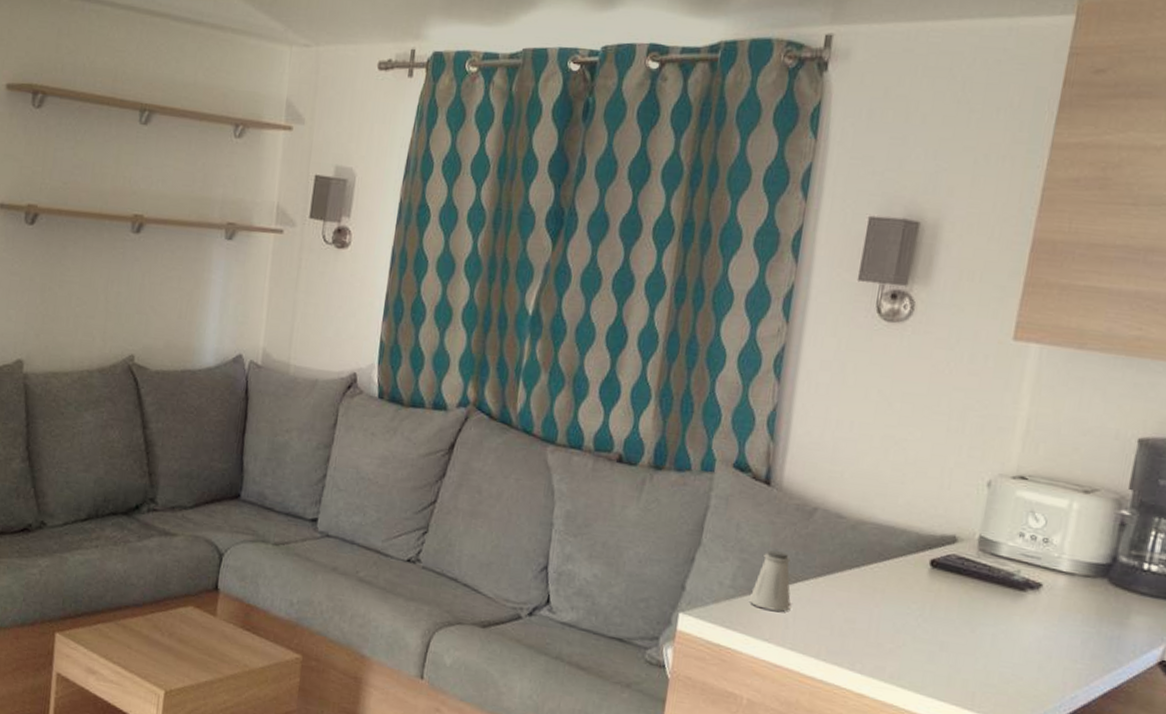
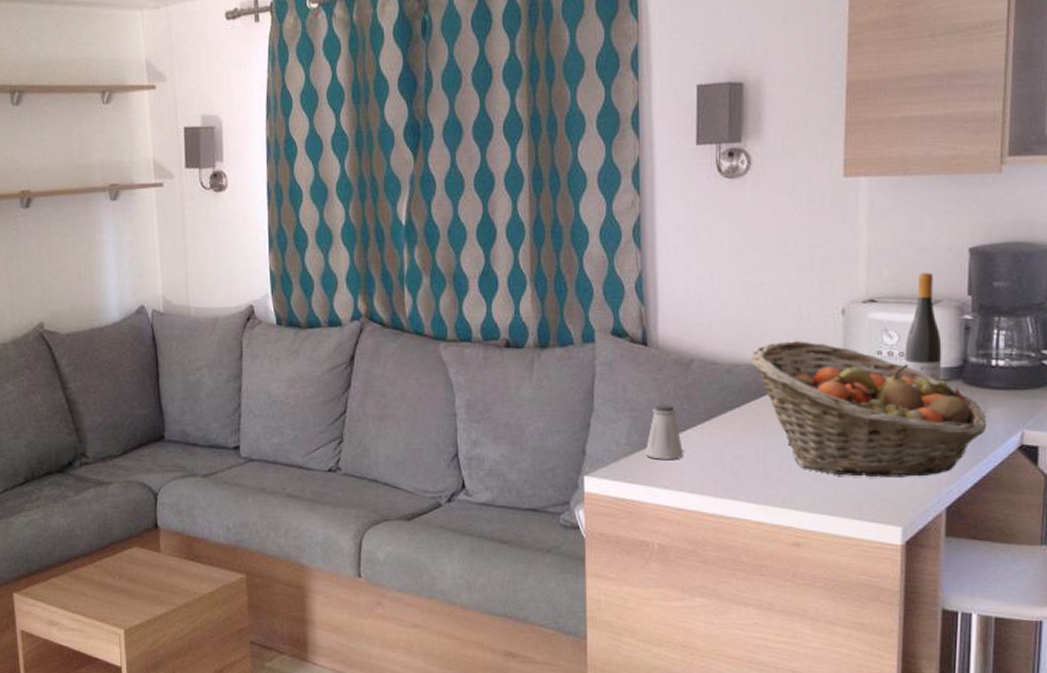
fruit basket: none [880,505,1128,677] -> present [751,341,987,478]
wine bottle: none [1047,456,1094,577] -> present [905,273,942,382]

